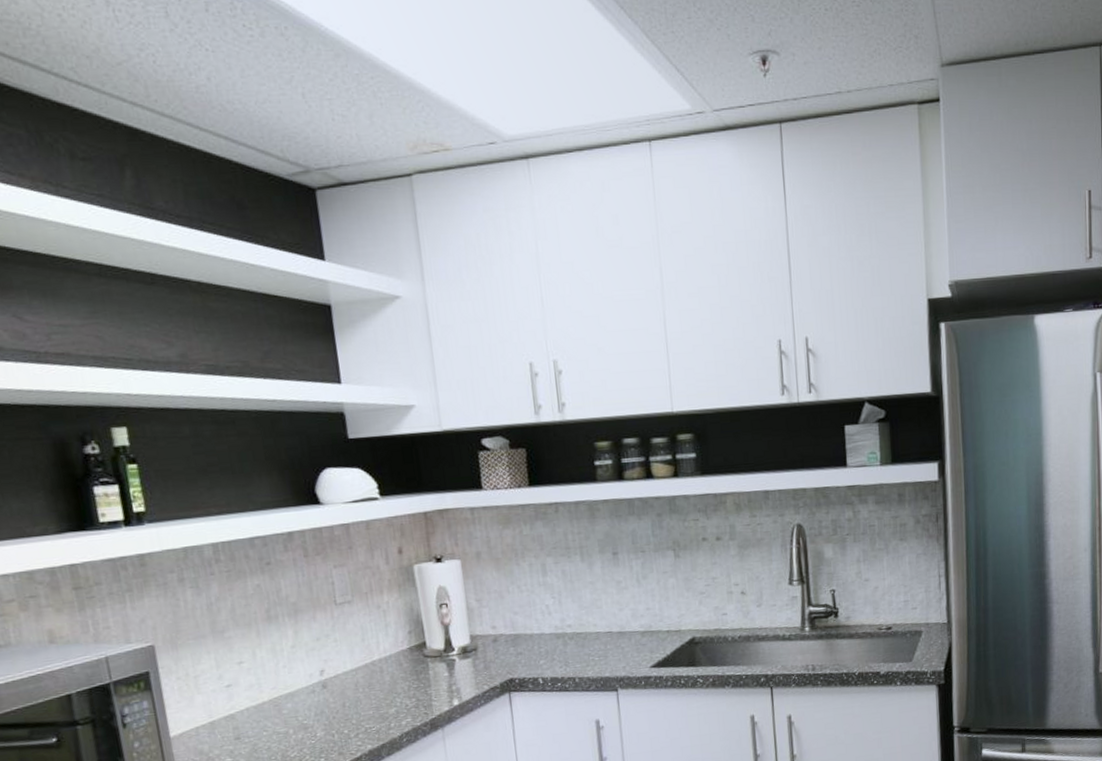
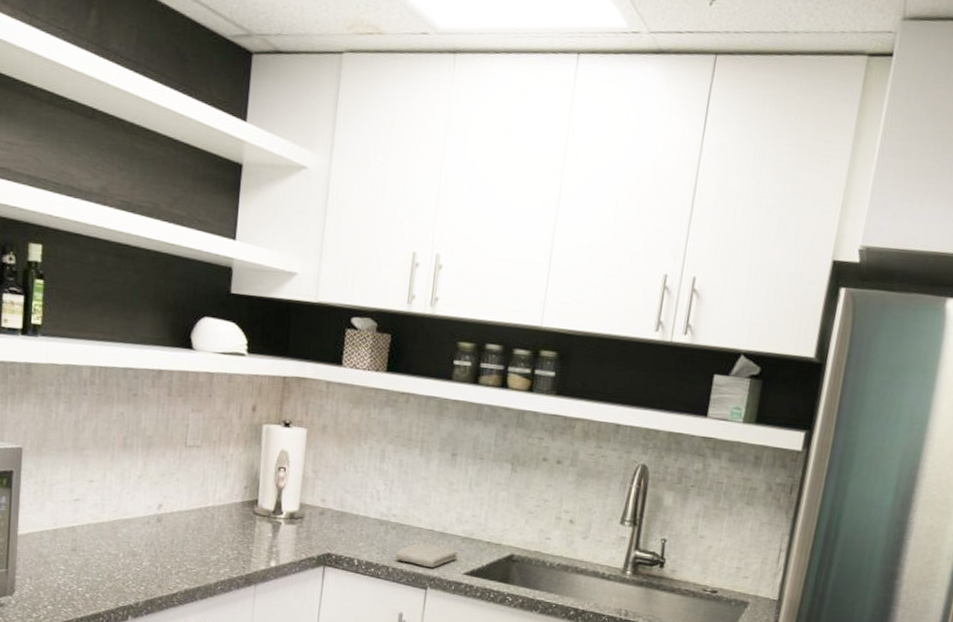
washcloth: none [578,645,641,670] -> present [395,542,458,568]

